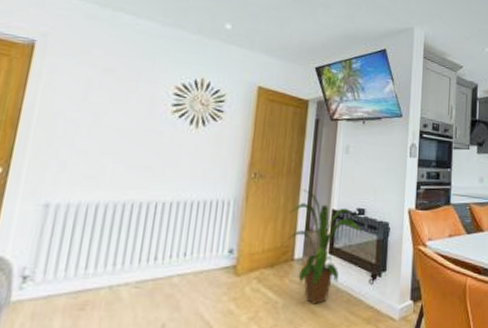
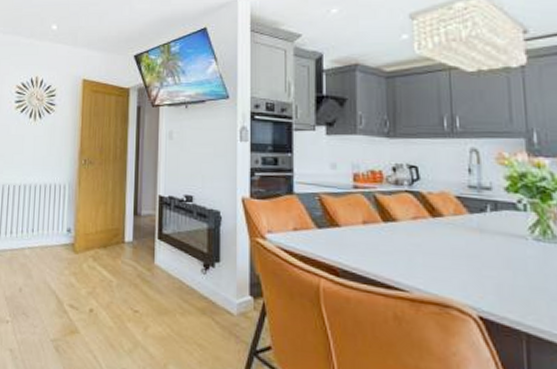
house plant: present [280,189,363,304] -> none [111,175,191,288]

